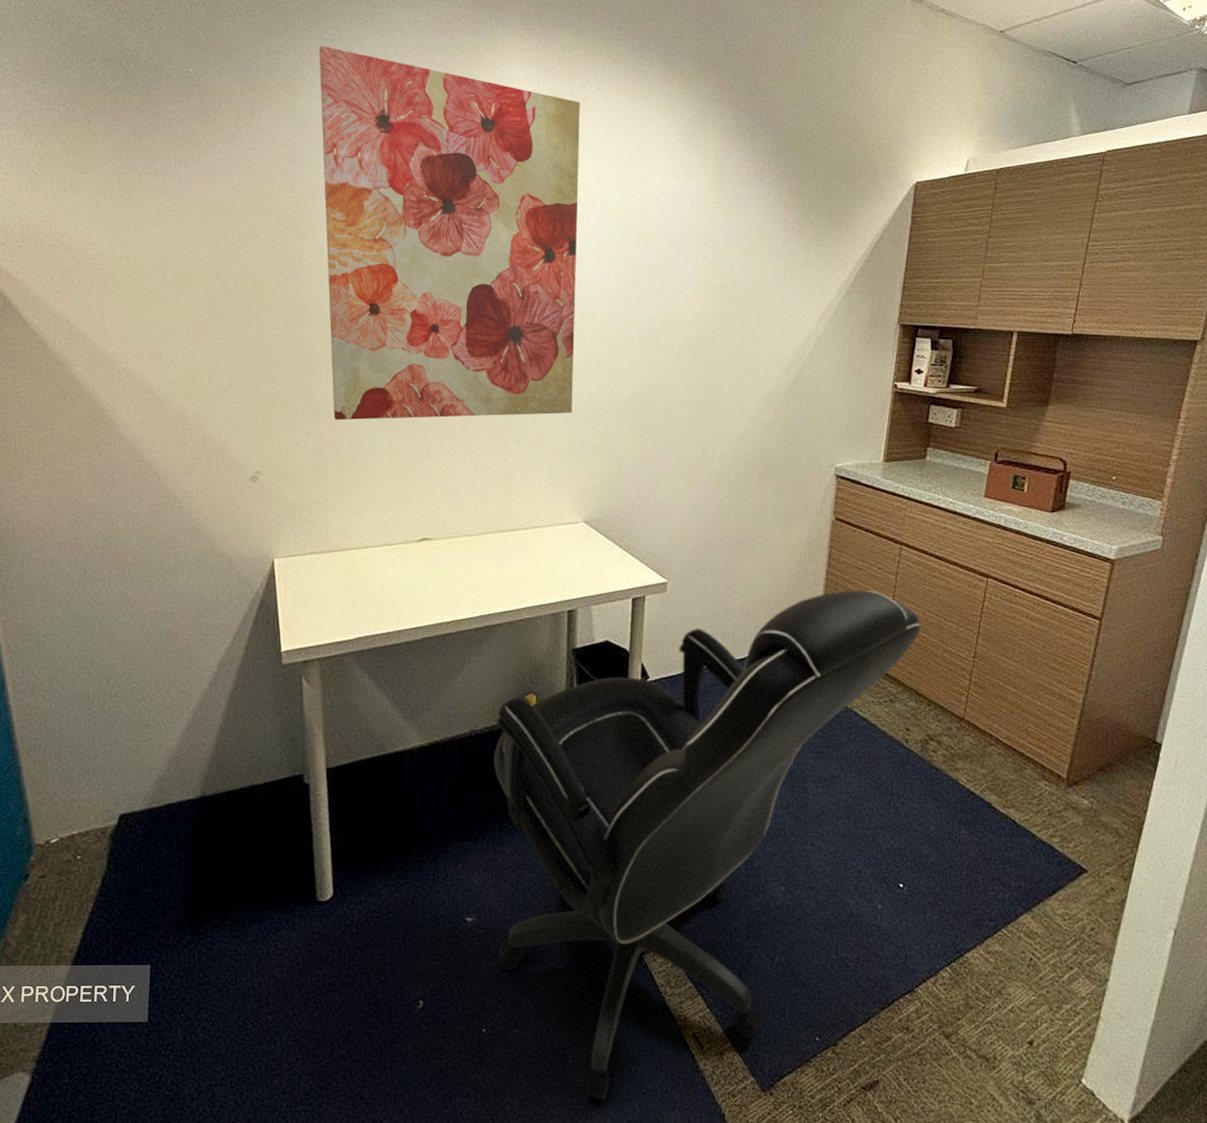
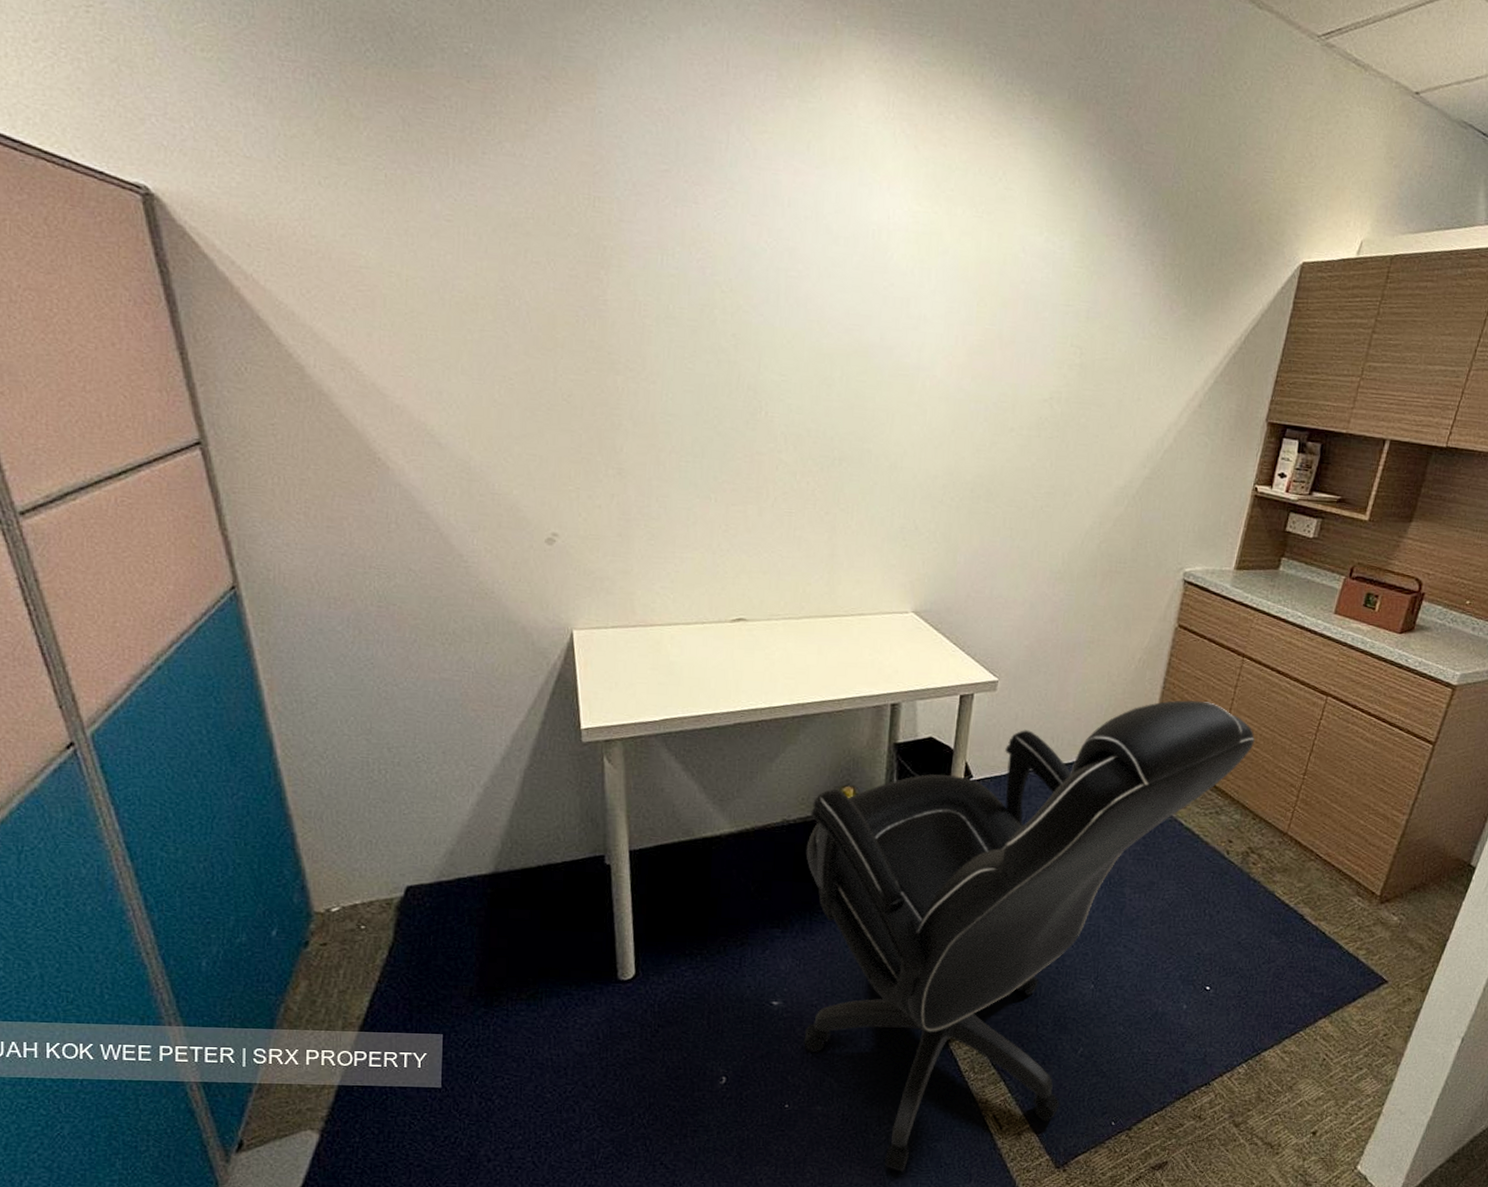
wall art: present [318,45,581,421] -> none [627,30,937,494]

